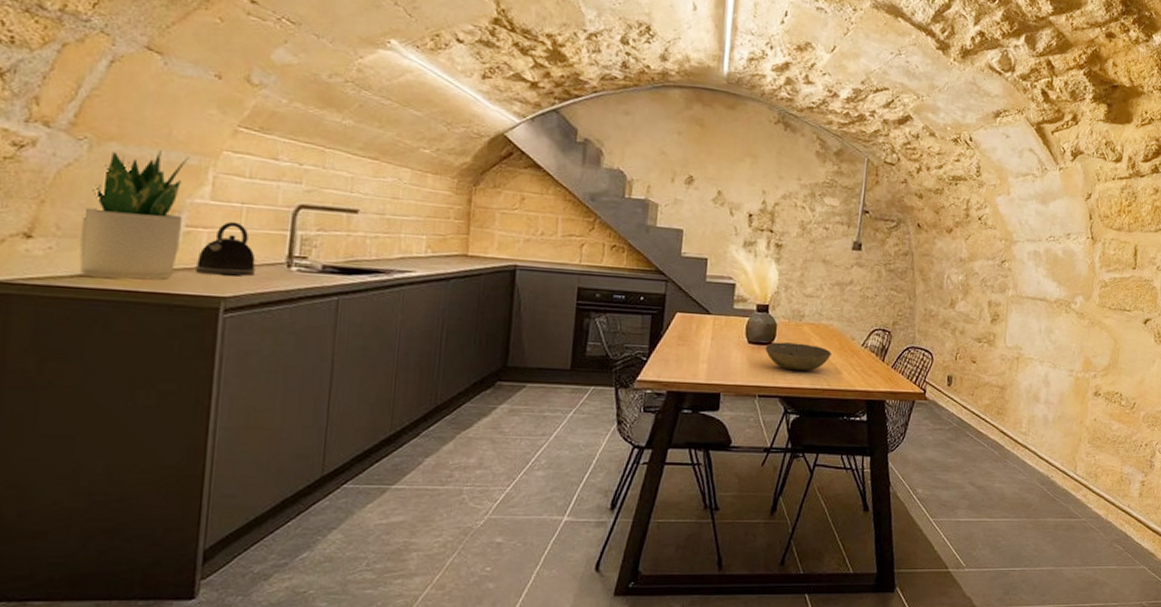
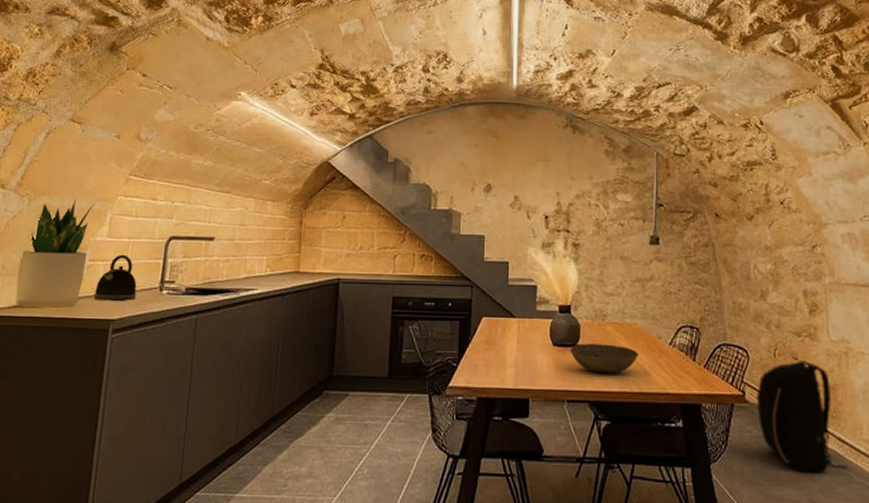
backpack: none [934,363,1005,460] -> present [757,360,847,473]

